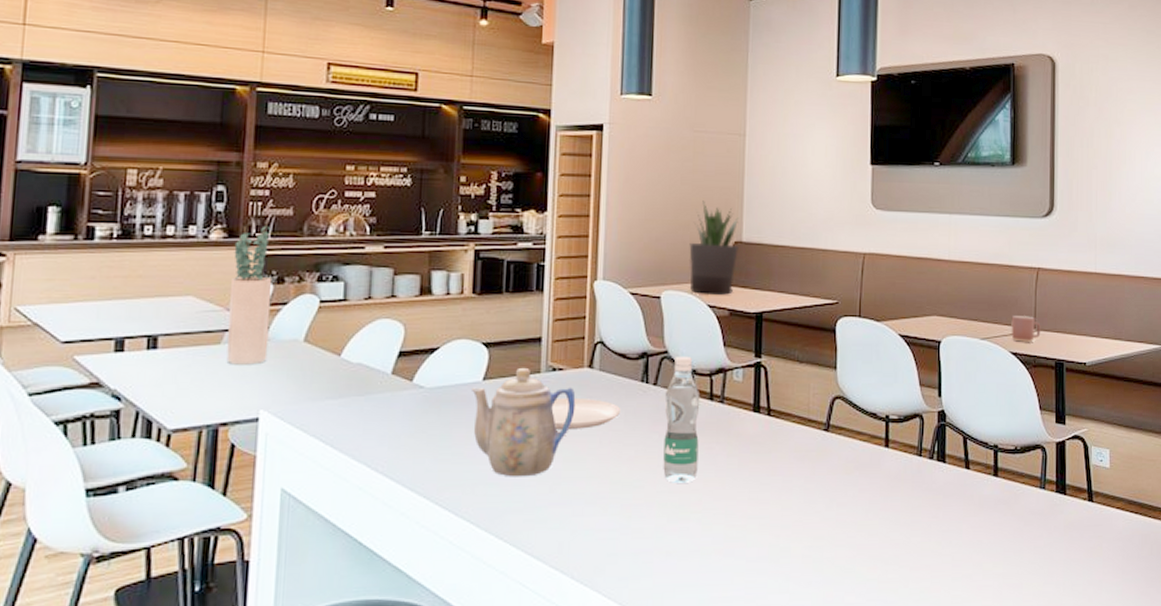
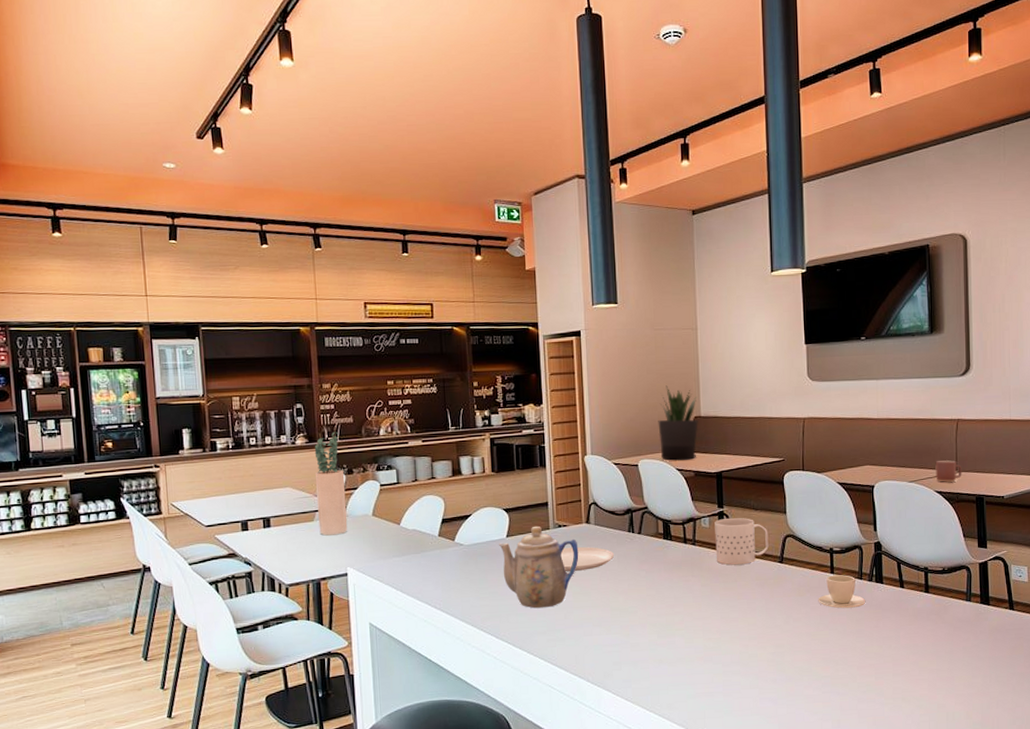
bottle: present [663,356,700,483] -> none [647,510,679,608]
mug: none [748,370,814,431] -> present [714,517,769,565]
teacup: none [868,450,925,492] -> present [818,575,866,609]

